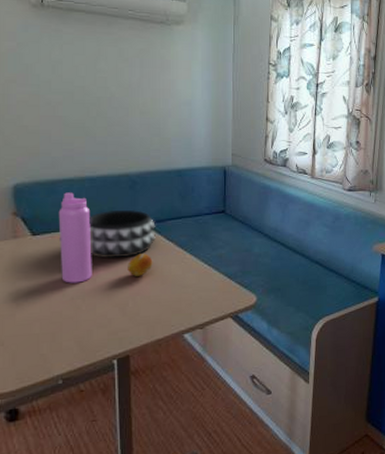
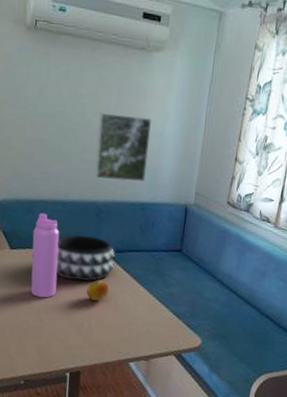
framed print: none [122,85,179,151] -> present [95,112,151,182]

